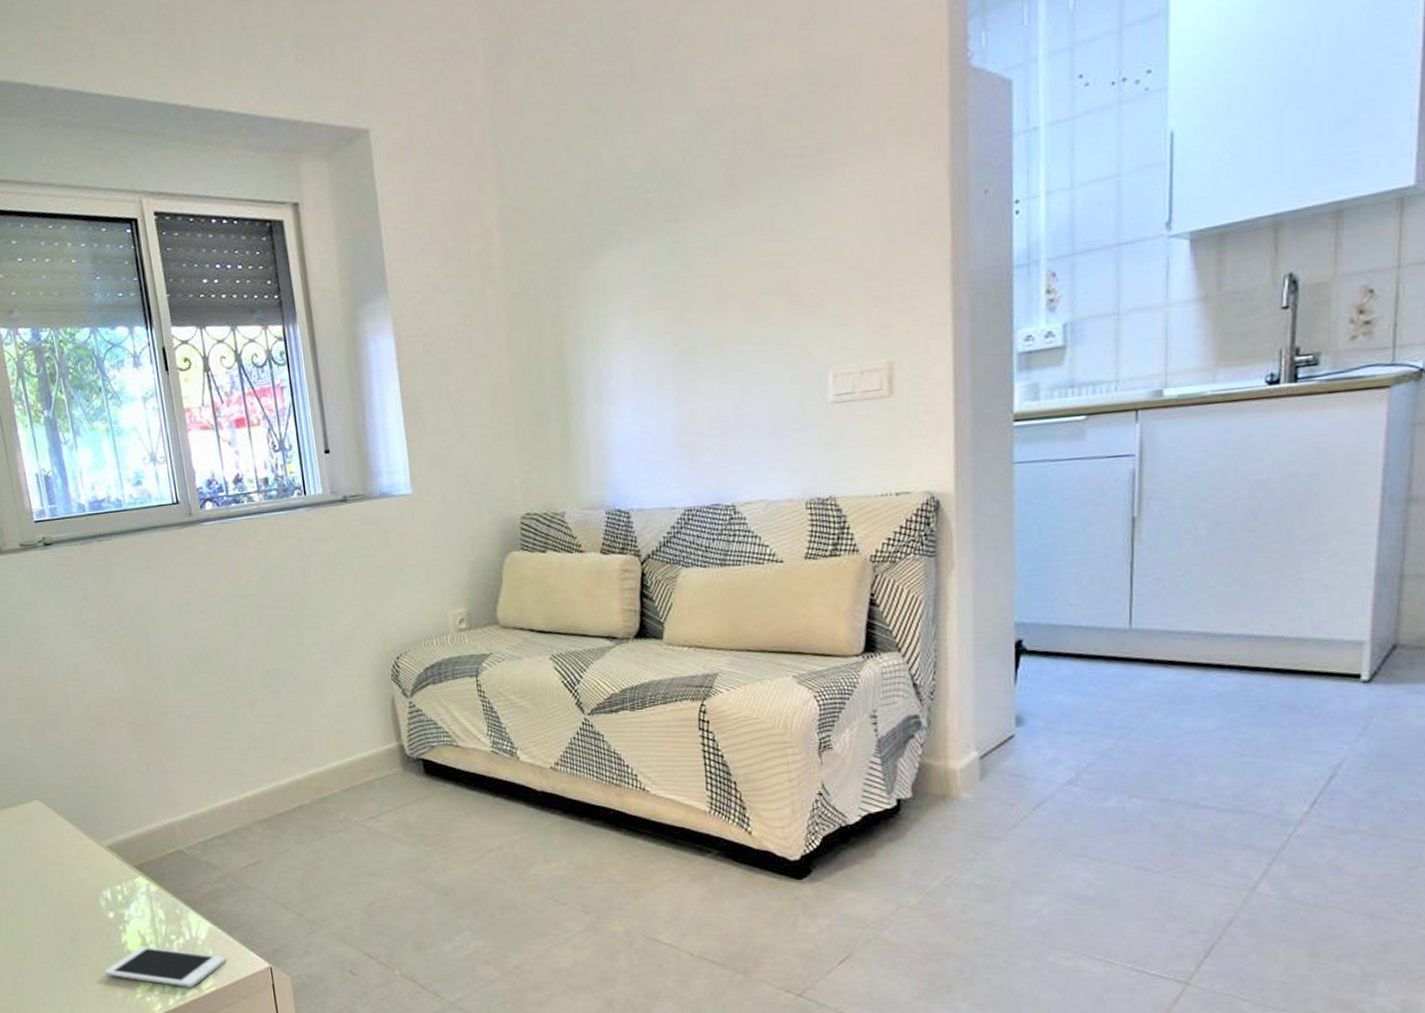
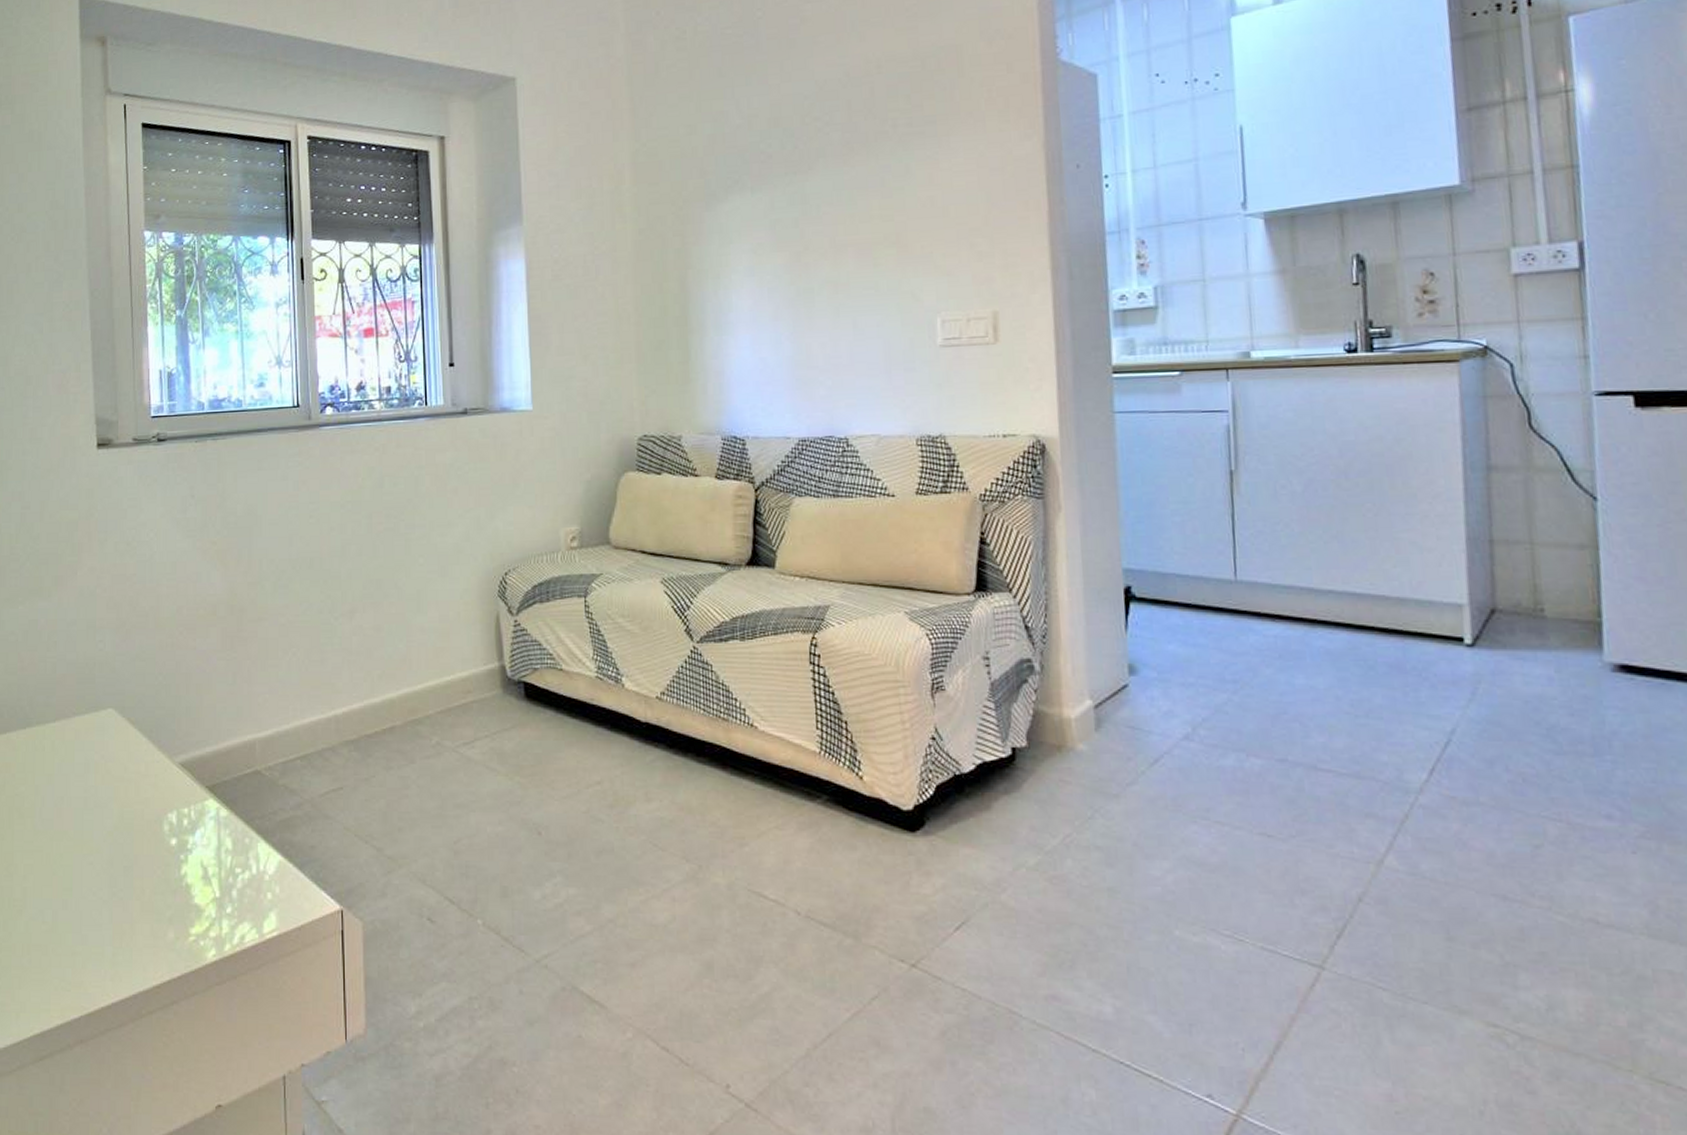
cell phone: present [104,947,227,987] -> none [157,880,294,930]

